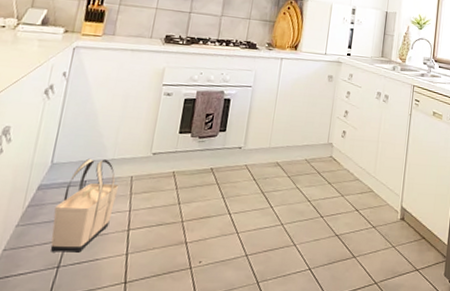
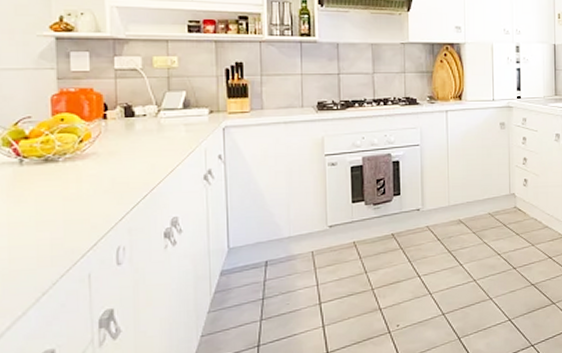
shopping bag: present [50,158,120,253] -> none [242,238,302,333]

